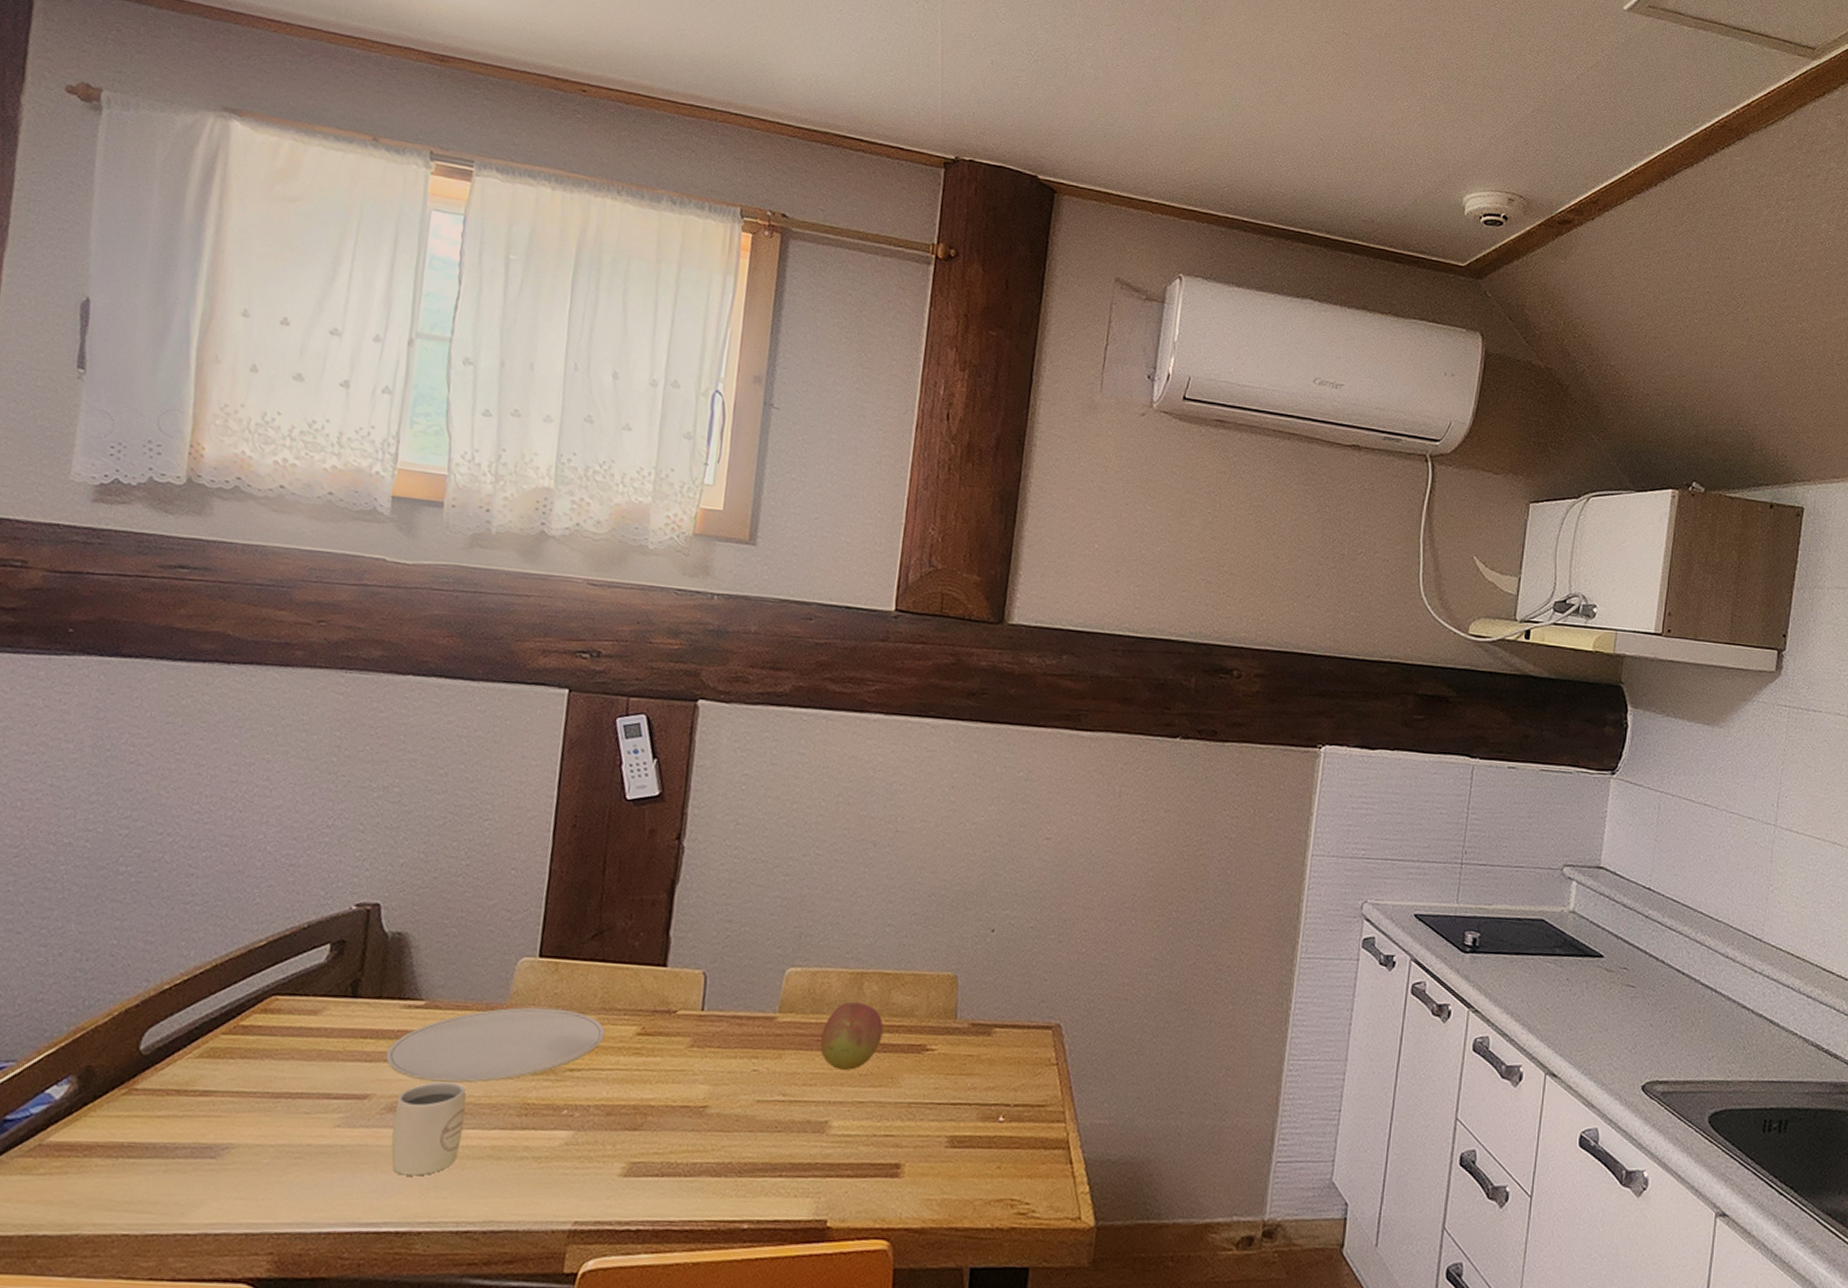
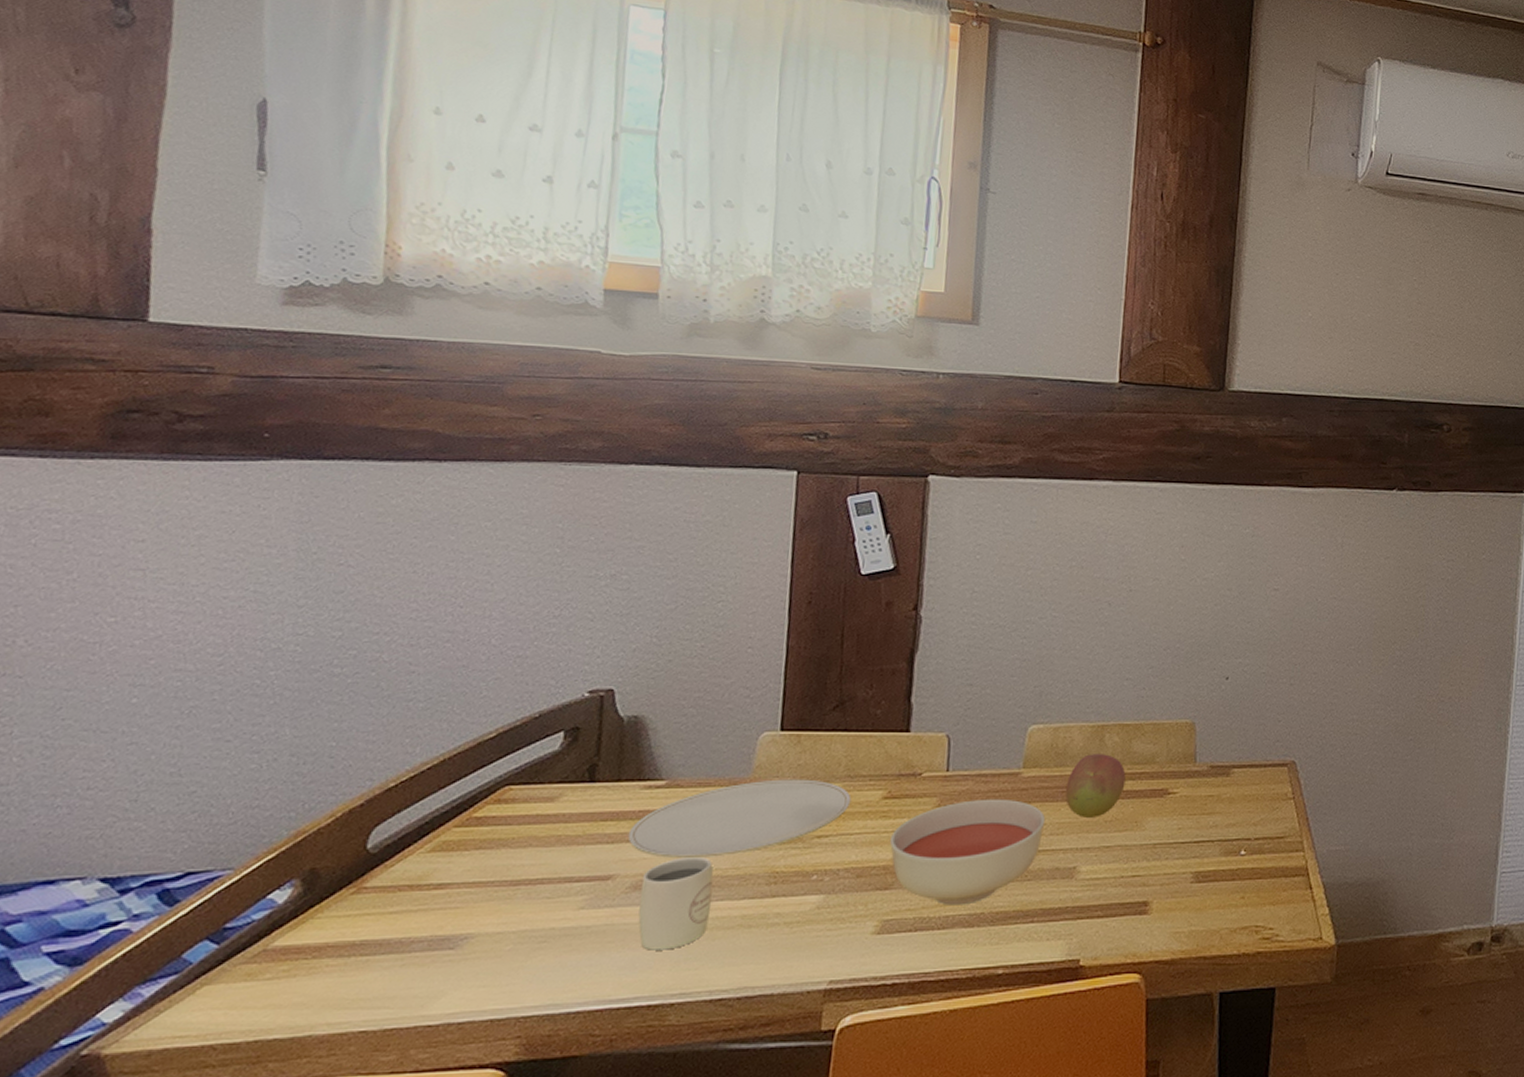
bowl: none [641,1042,799,1153] -> present [889,798,1046,905]

